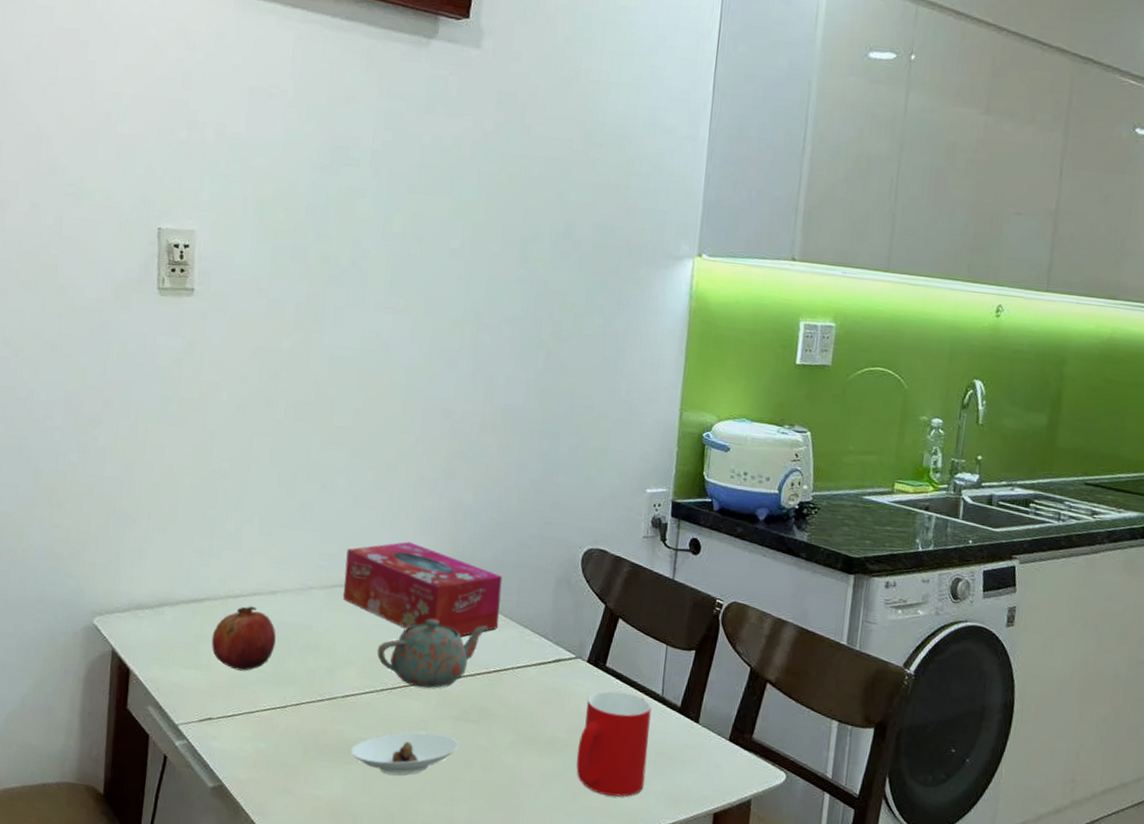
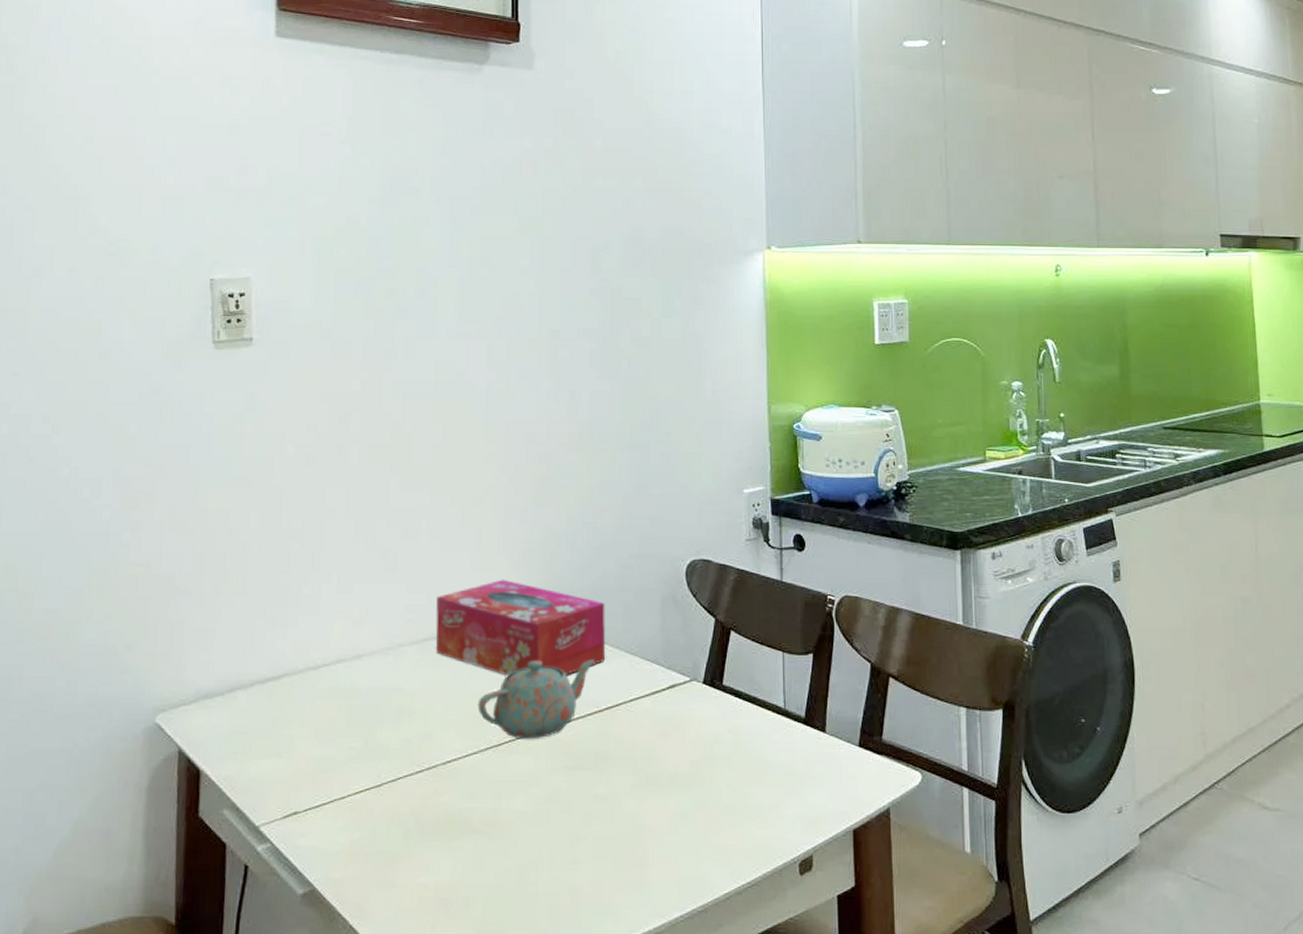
fruit: present [211,606,276,671] -> none [292,676,365,752]
saucer: present [350,732,459,775] -> none [457,789,576,845]
cup: present [576,690,652,797] -> none [703,711,777,829]

